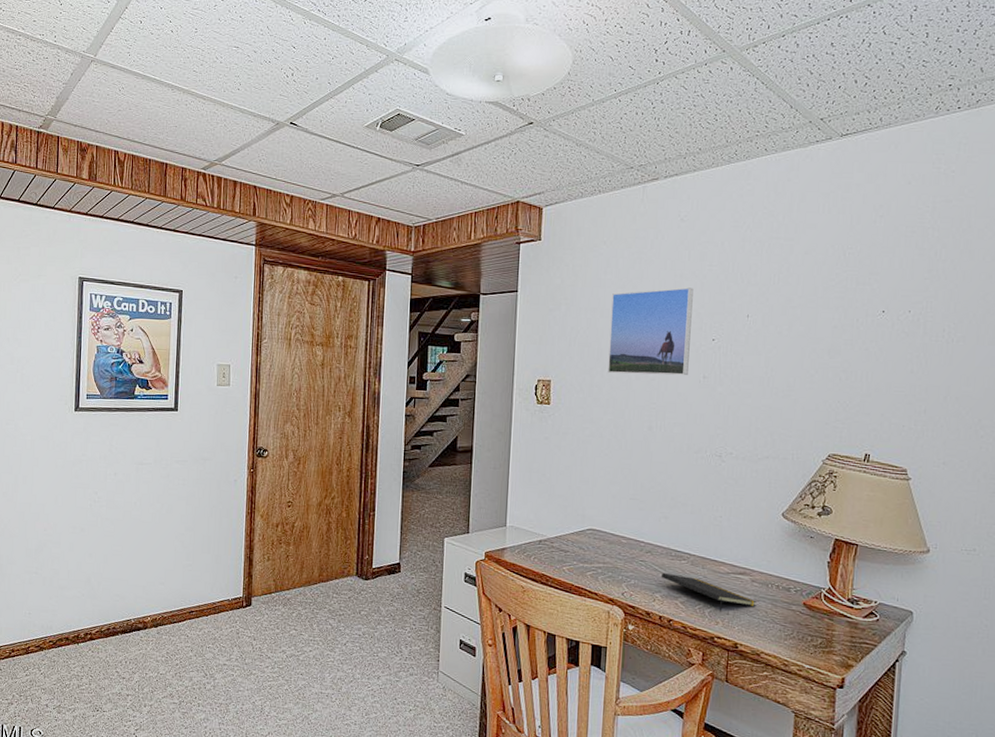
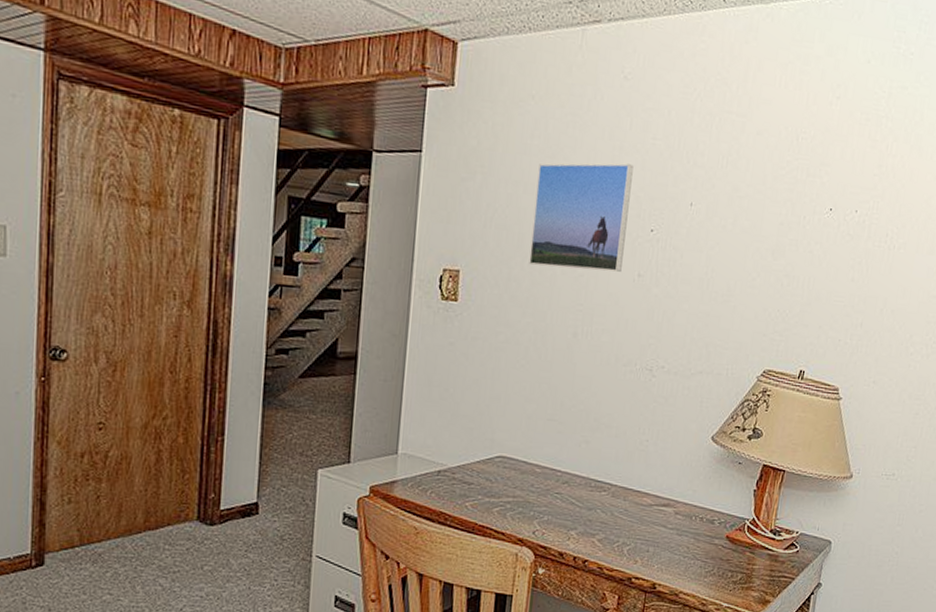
notepad: present [662,572,756,612] -> none [579,506,679,549]

